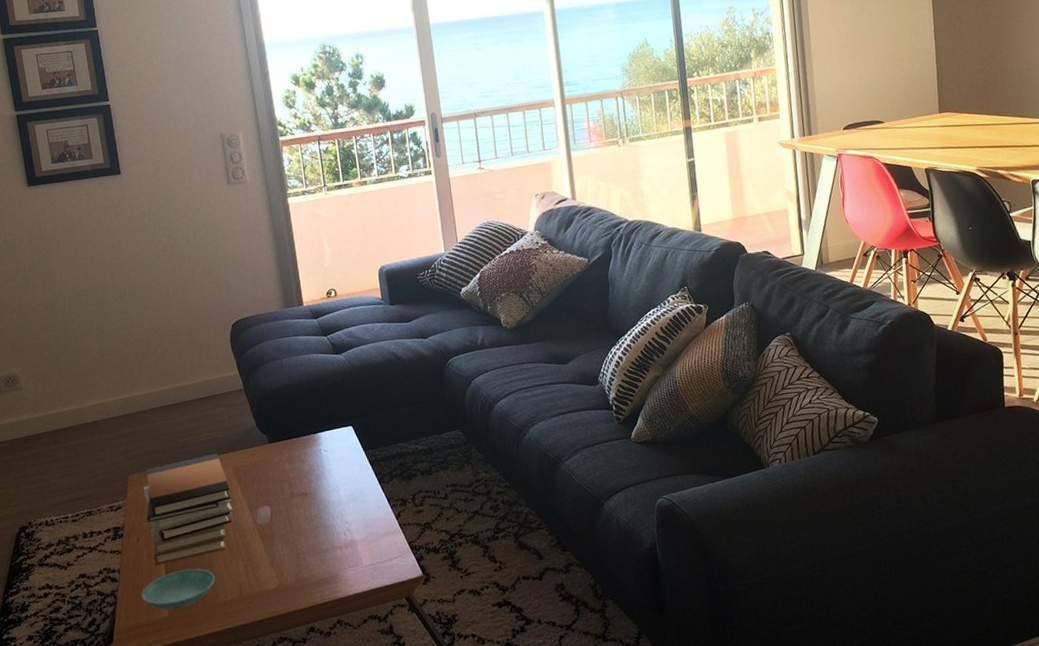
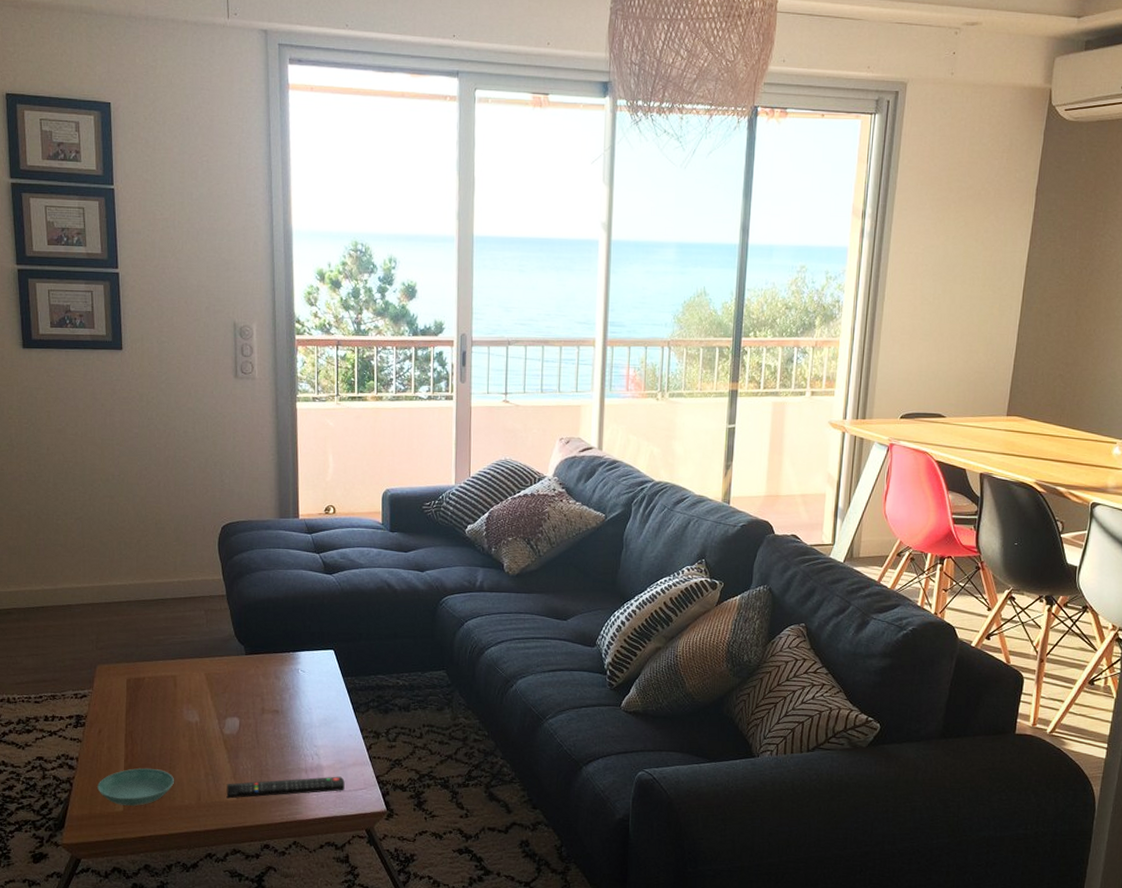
book stack: present [144,453,234,566] -> none [111,656,201,760]
remote control: none [266,548,380,588] -> present [226,776,345,799]

